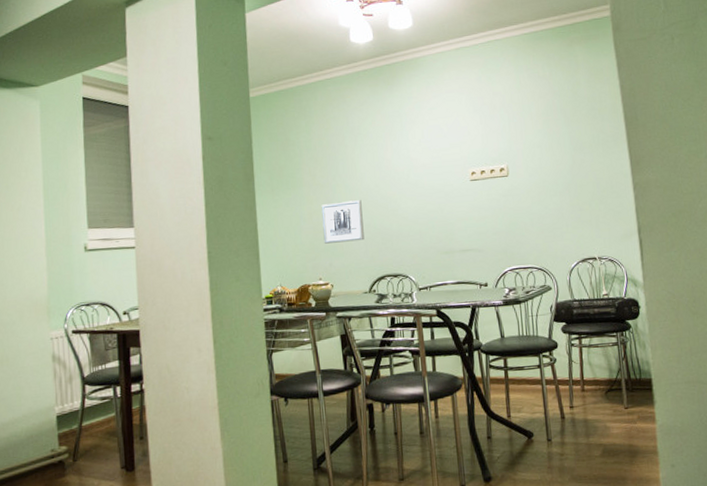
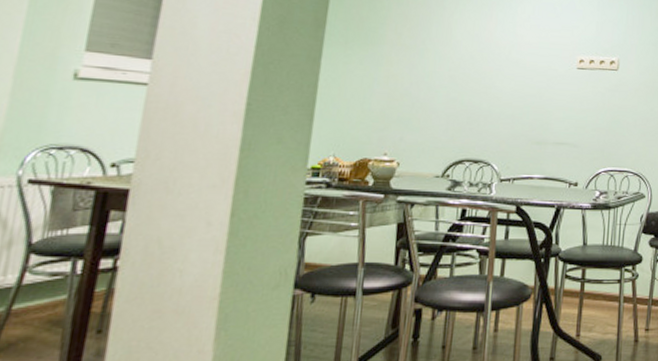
wall art: present [321,200,365,244] -> none [397,68,451,117]

